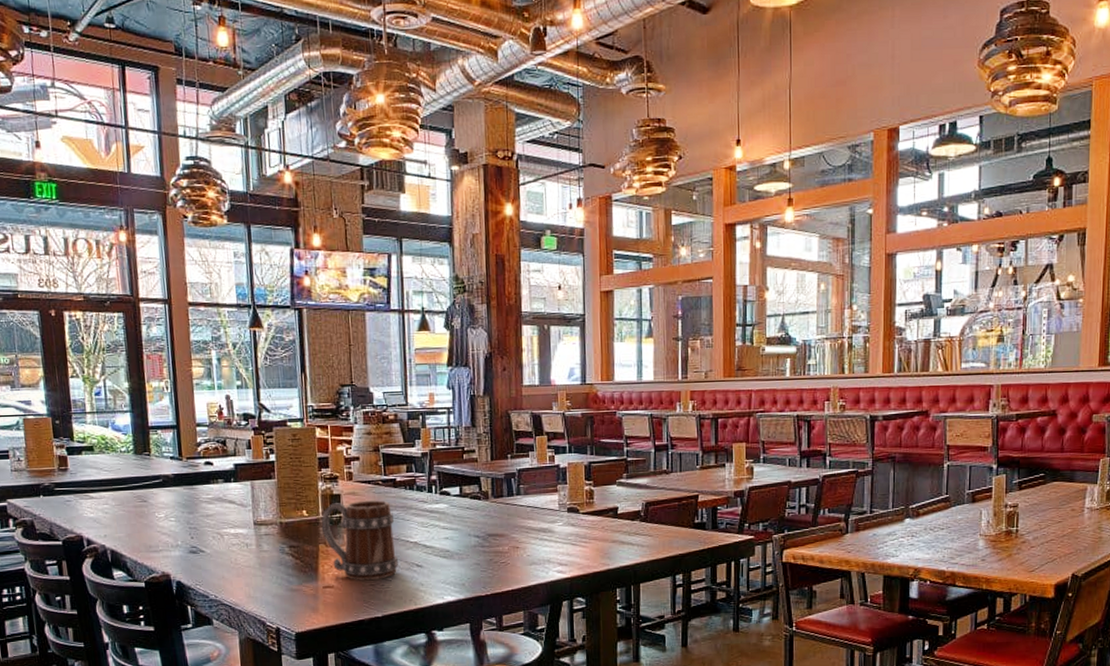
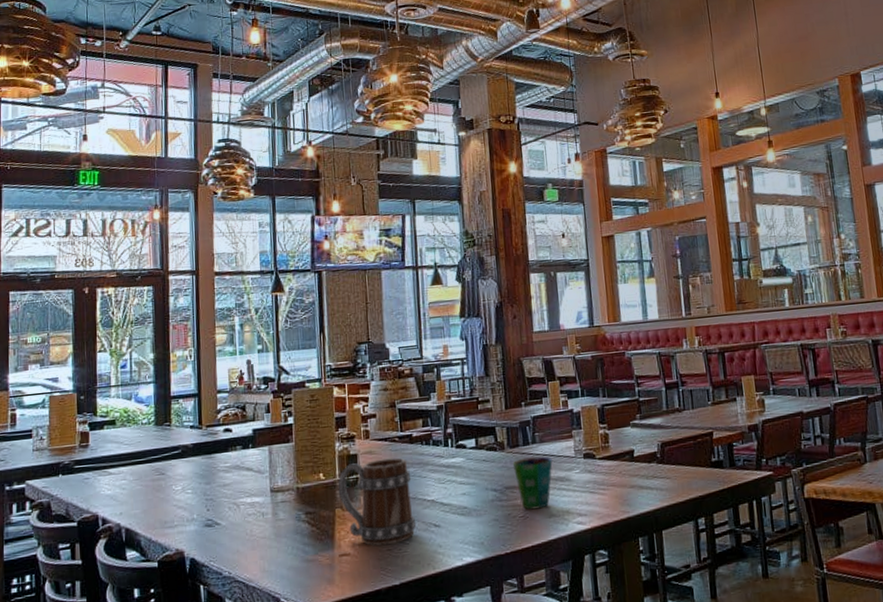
cup: none [496,507,536,557] -> present [512,456,553,510]

